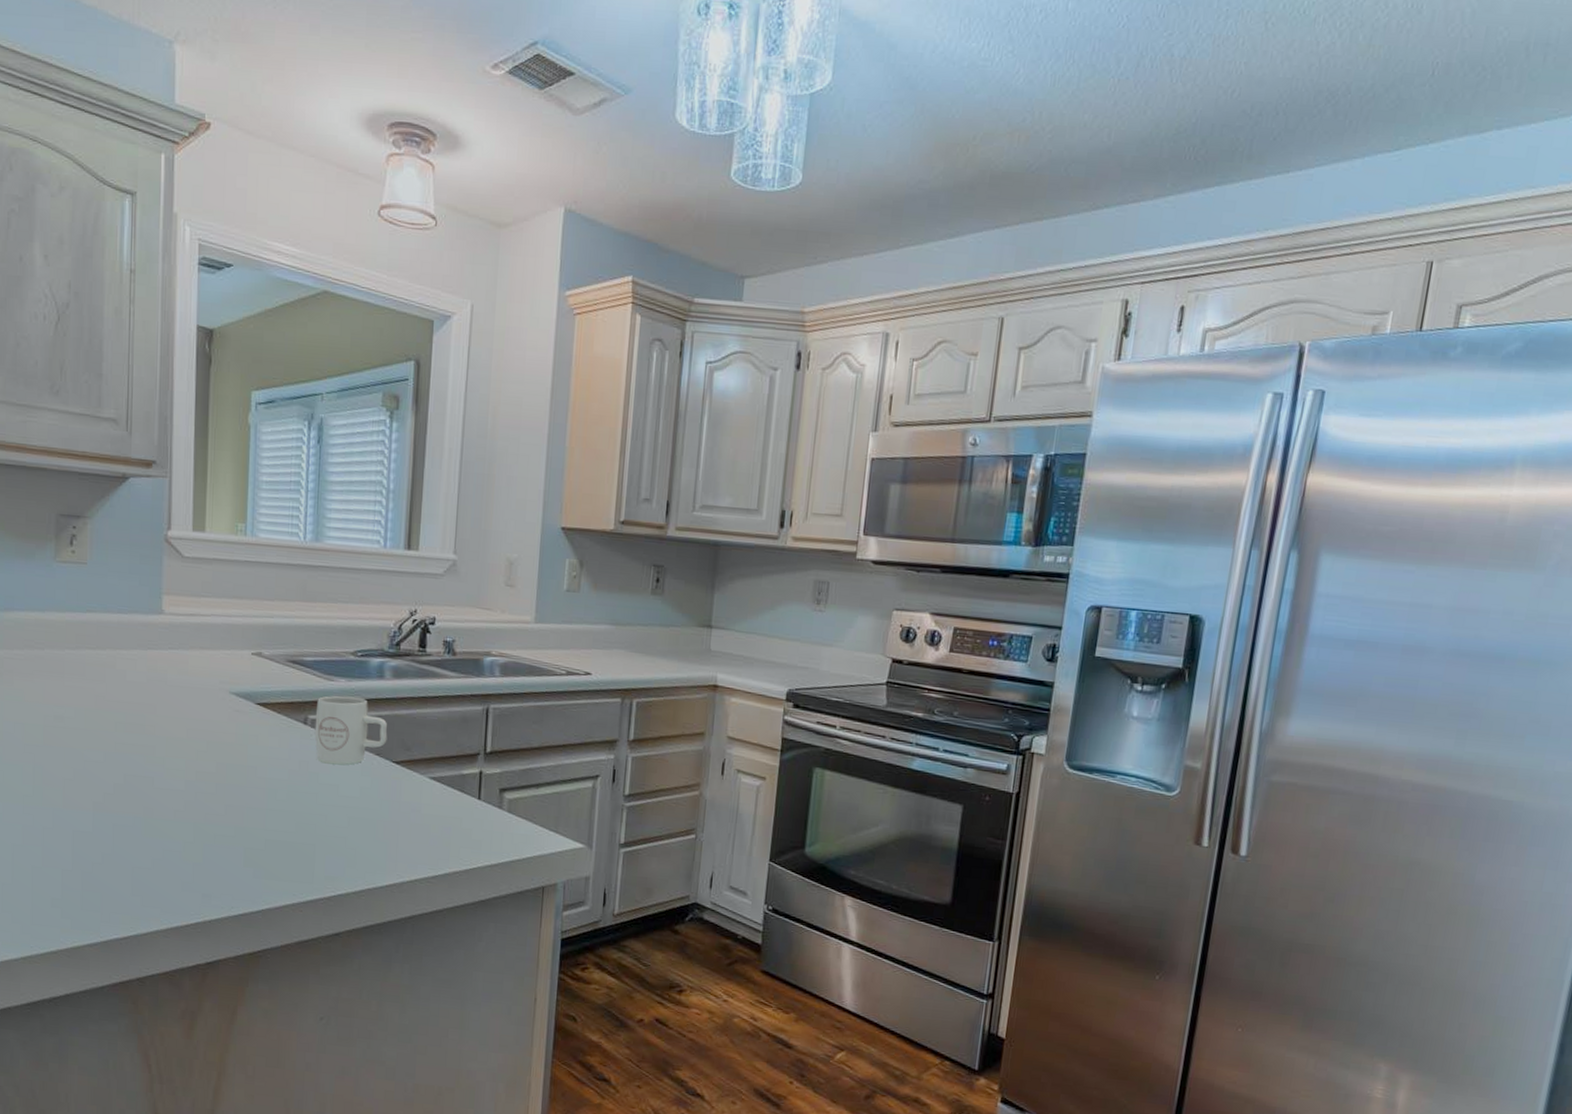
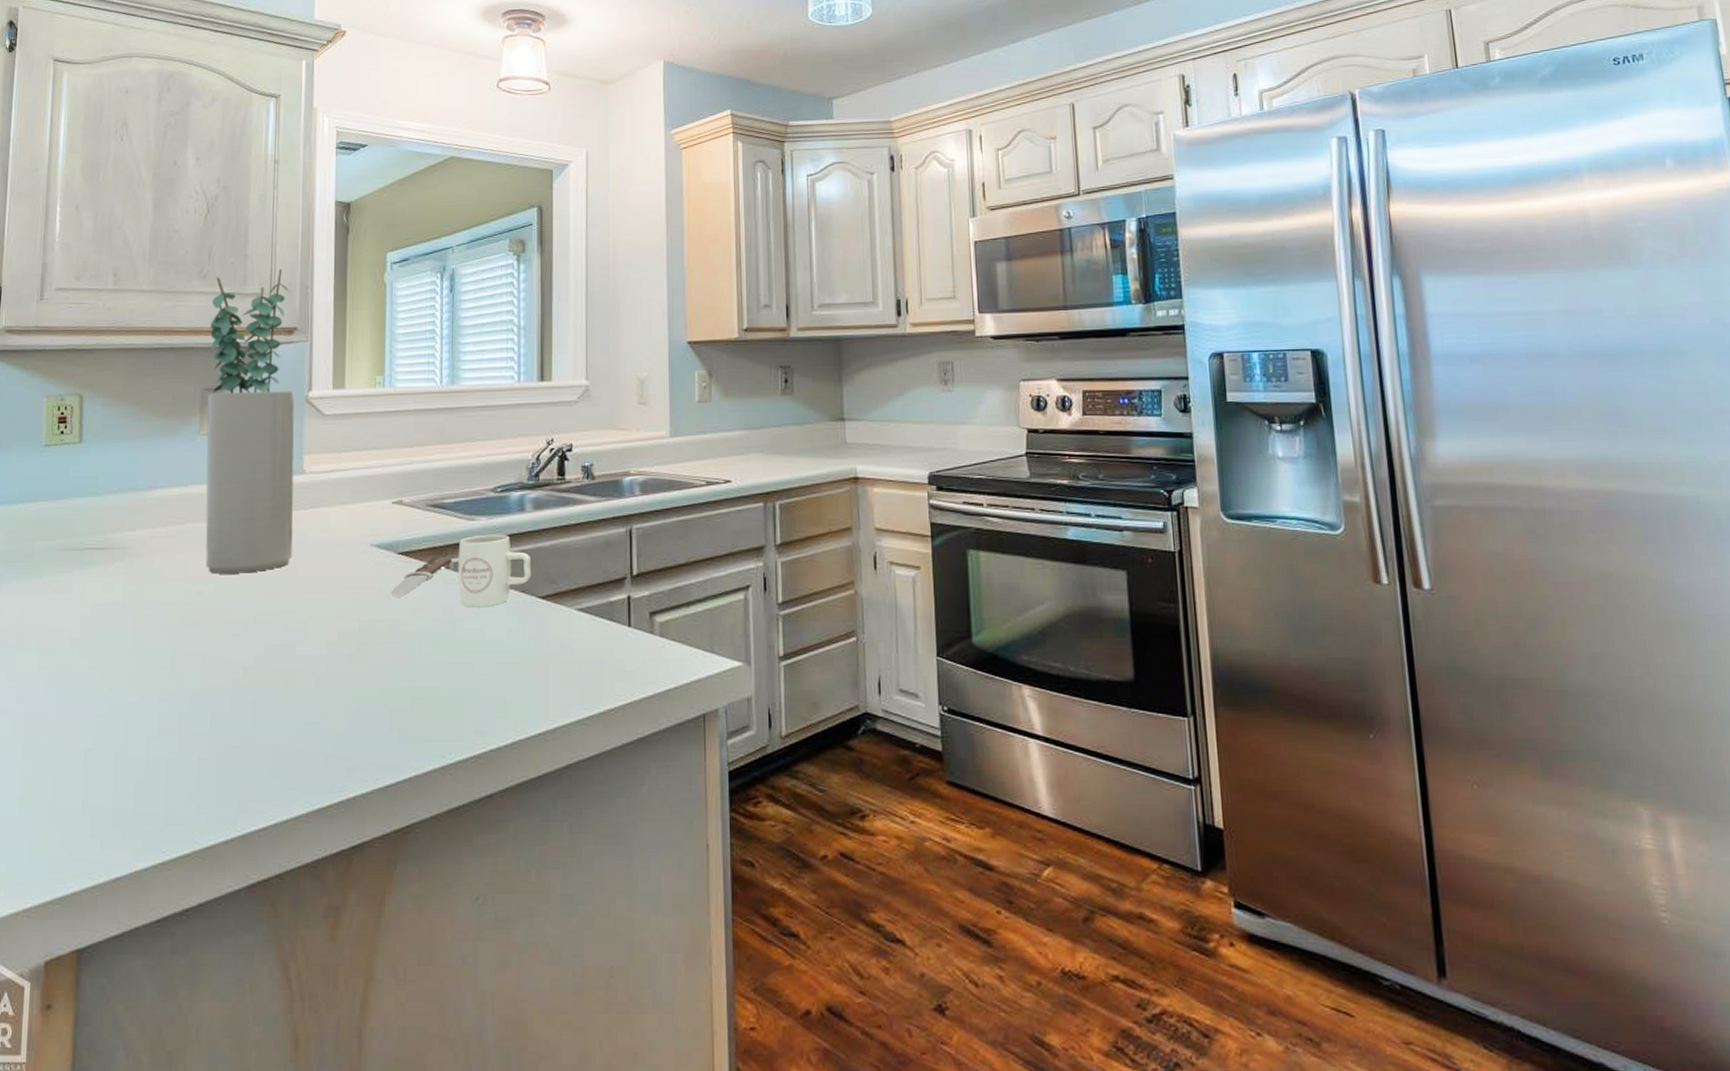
vase: none [62,395,153,705] -> present [205,269,295,574]
knife: none [248,711,309,747] -> present [390,556,451,598]

